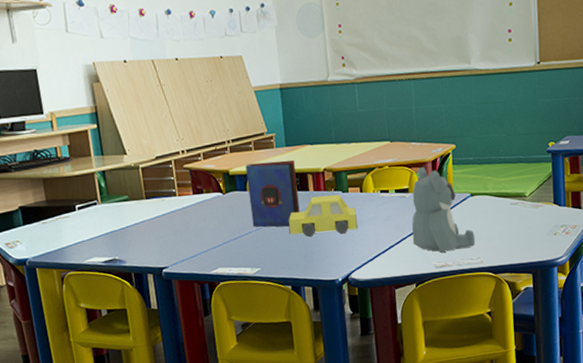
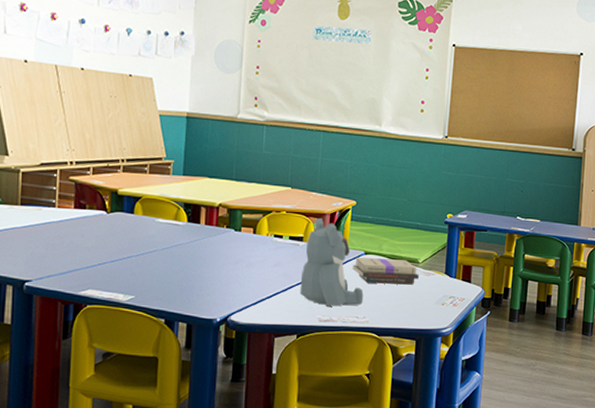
book: present [245,159,300,227] -> none [134,186,189,257]
toy car: present [288,194,358,236] -> none [172,230,247,273]
books: none [460,195,528,224] -> present [352,257,419,285]

